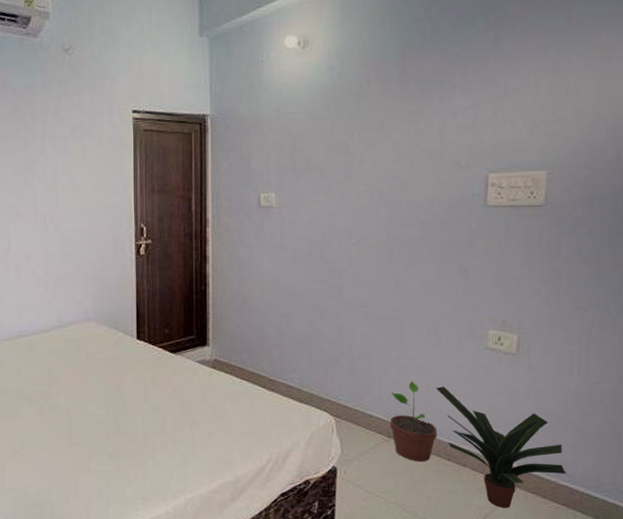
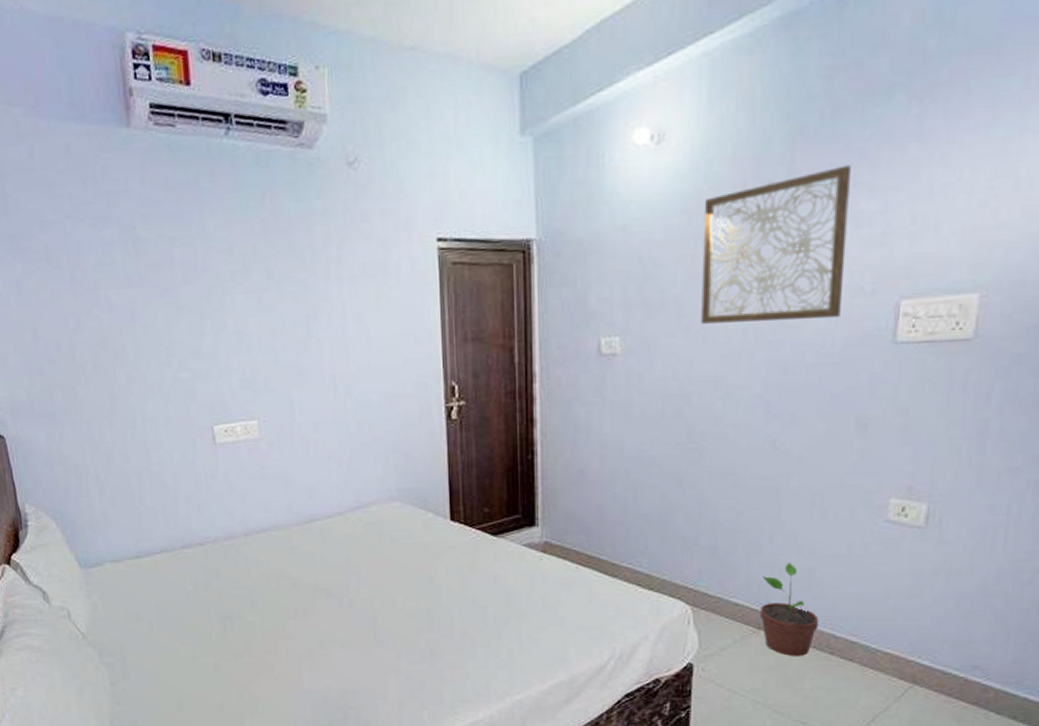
wall art: none [338,71,447,186] -> present [701,164,851,324]
potted plant: present [436,386,566,508] -> none [819,568,979,708]

